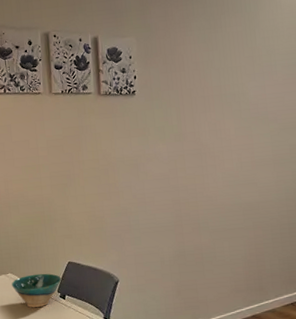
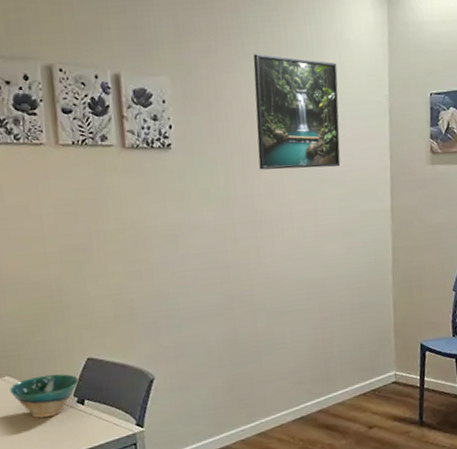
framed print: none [201,16,273,111] -> present [253,54,341,170]

